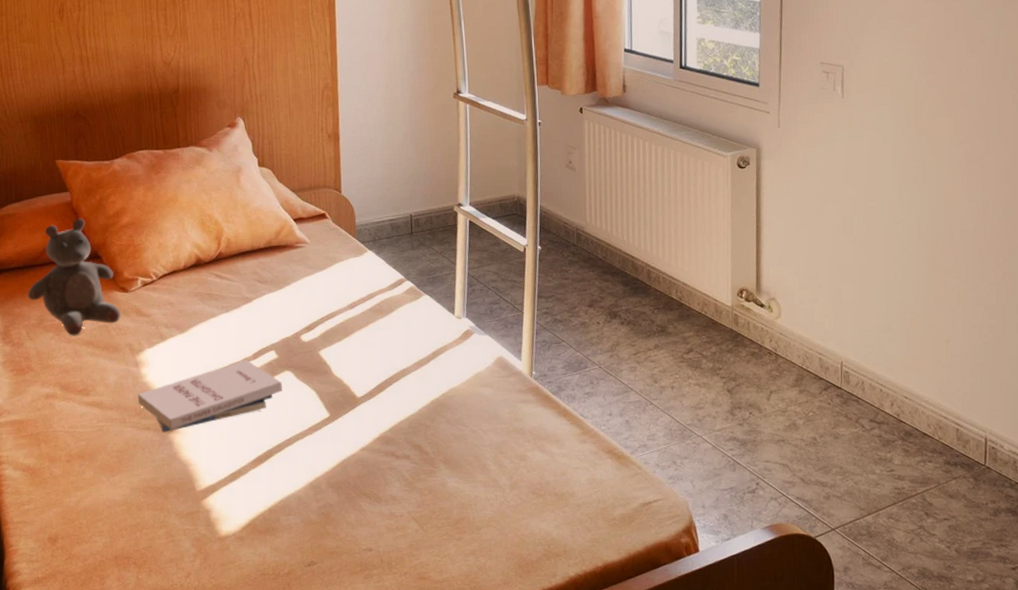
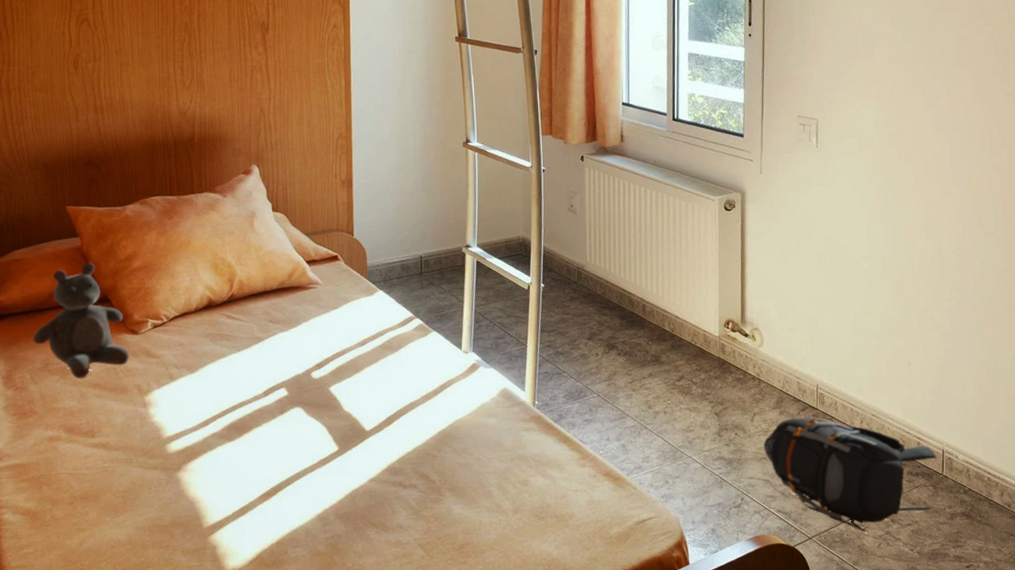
books: present [137,360,282,433] -> none [144,397,292,471]
backpack: none [780,397,979,526] -> present [763,417,937,533]

